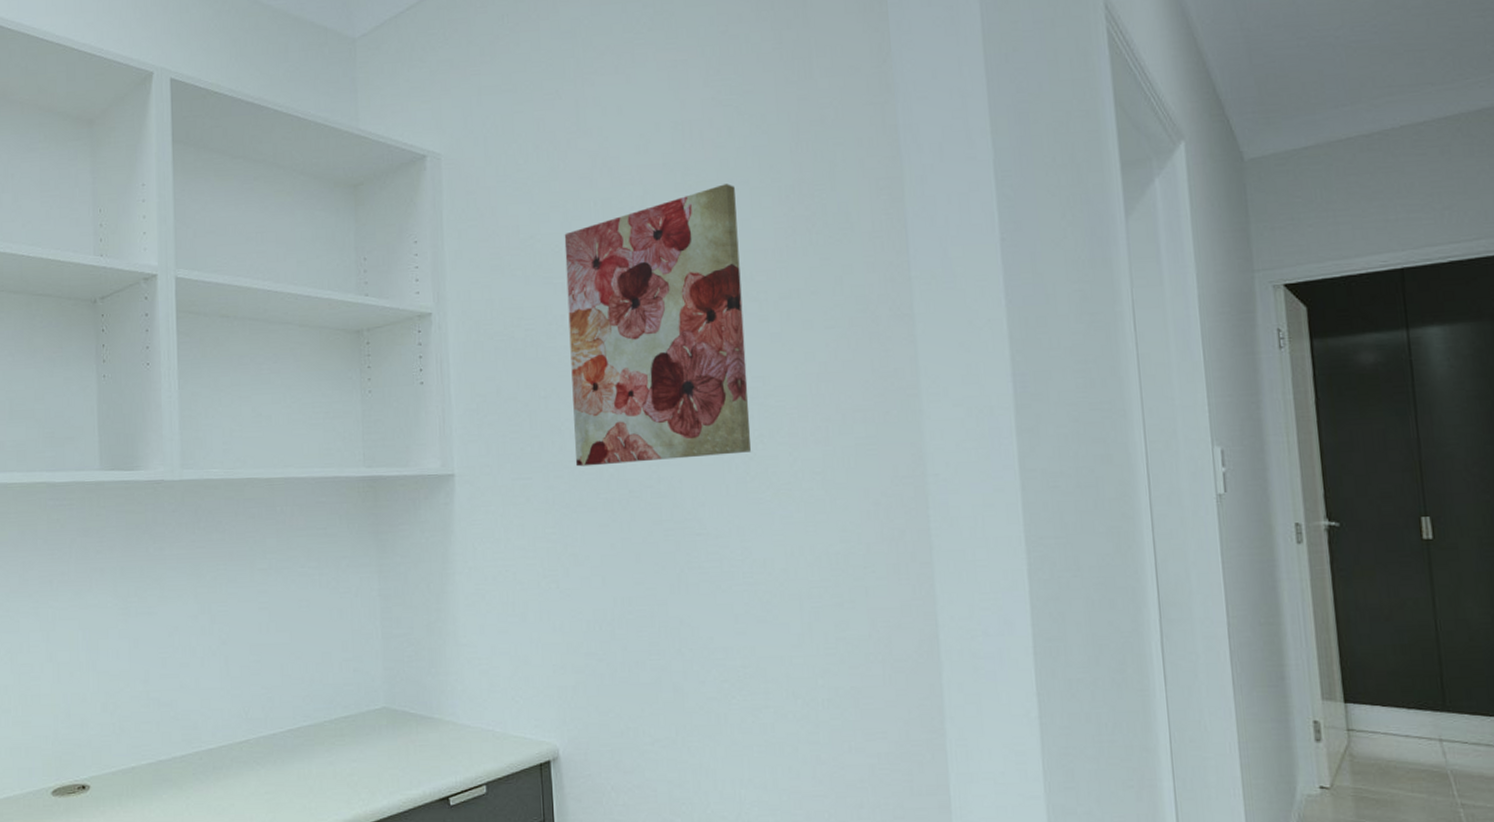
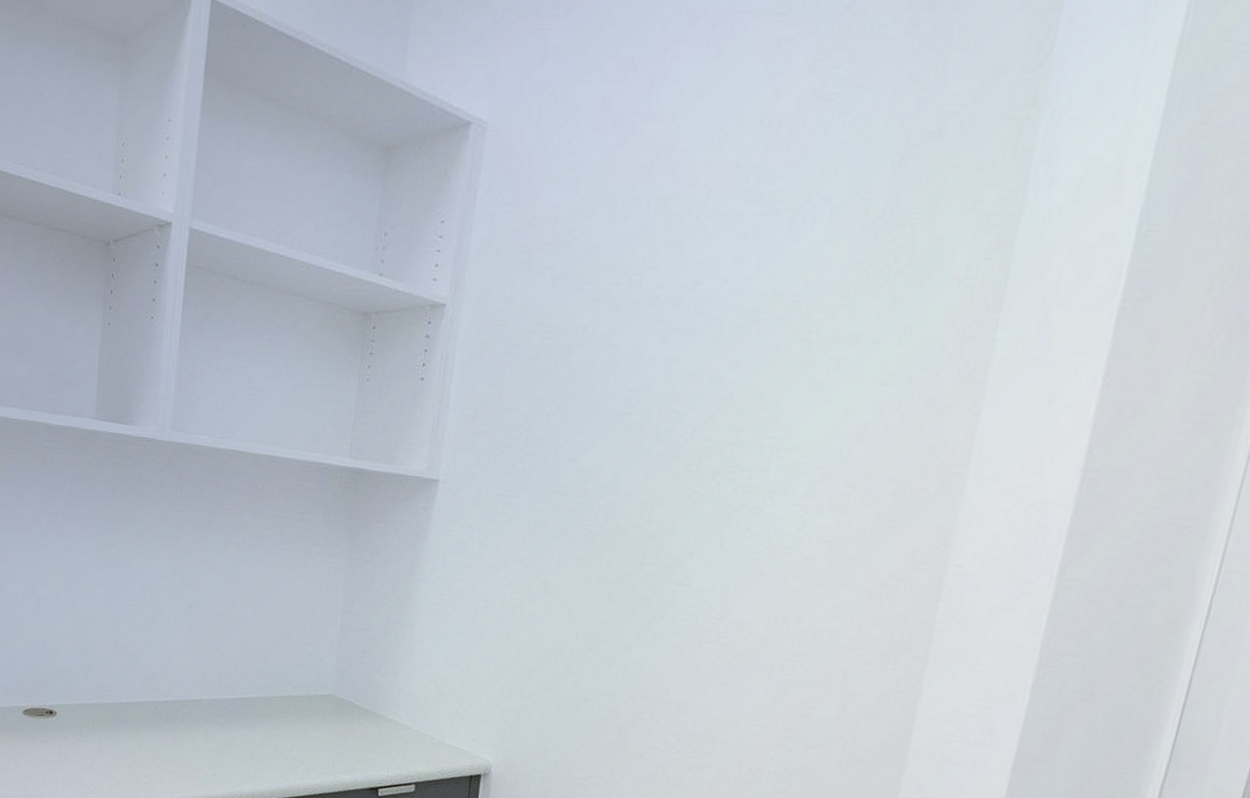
wall art: present [564,184,751,467] -> none [565,198,814,508]

